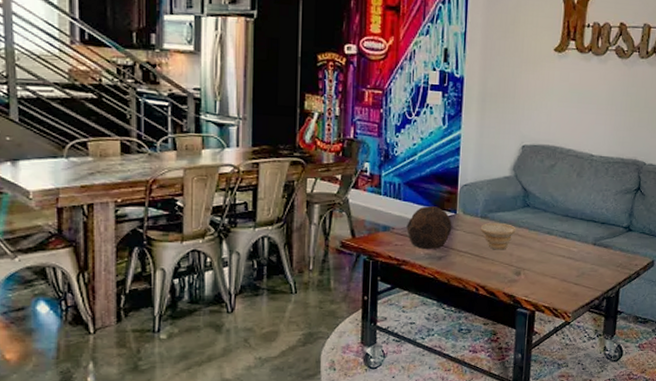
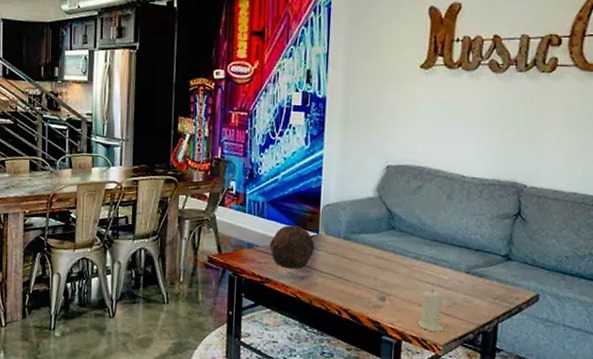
bowl: present [480,223,516,250] -> none [343,244,381,274]
candle: none [550,261,573,301] -> present [418,289,443,332]

